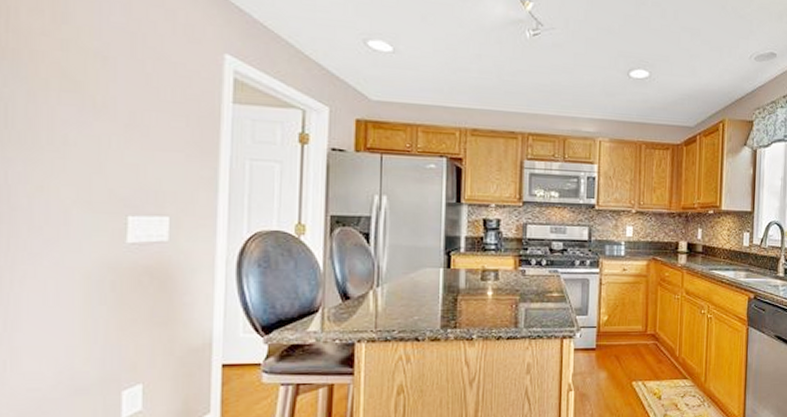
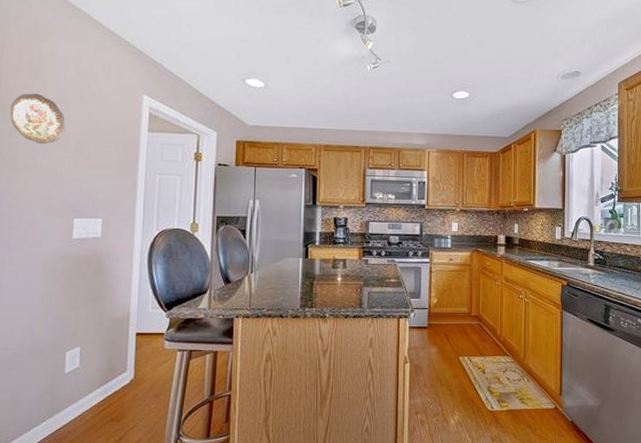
decorative plate: none [24,43,111,115] -> present [9,93,66,145]

